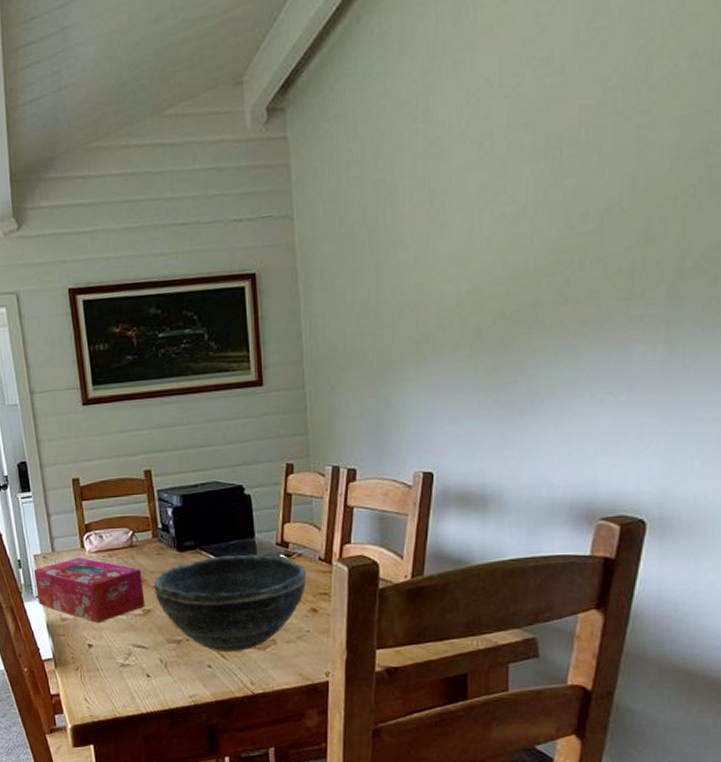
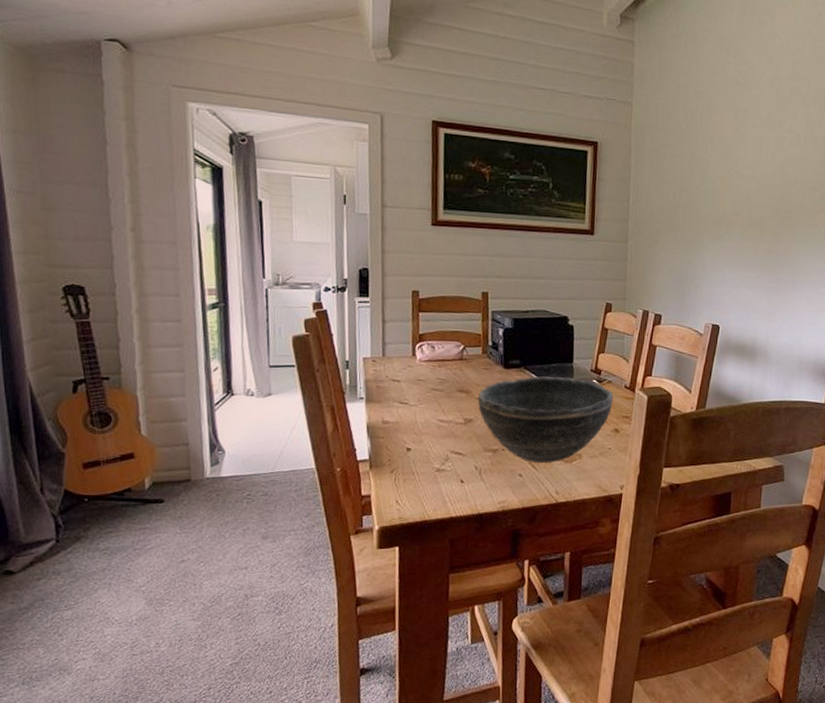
tissue box: present [33,557,145,624] -> none [360,364,468,429]

